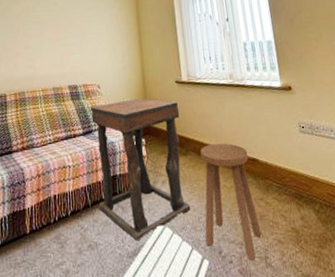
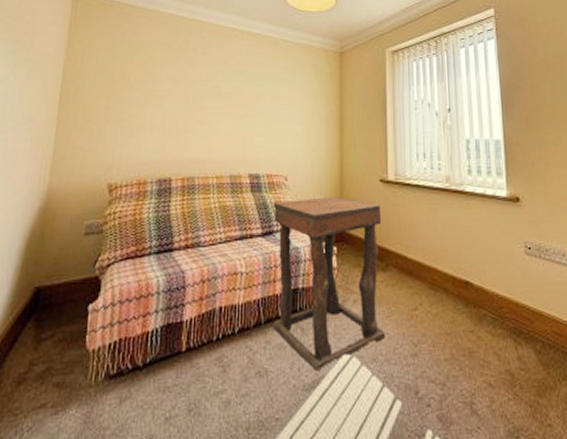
stool: present [200,143,262,260] -> none [400,260,469,405]

